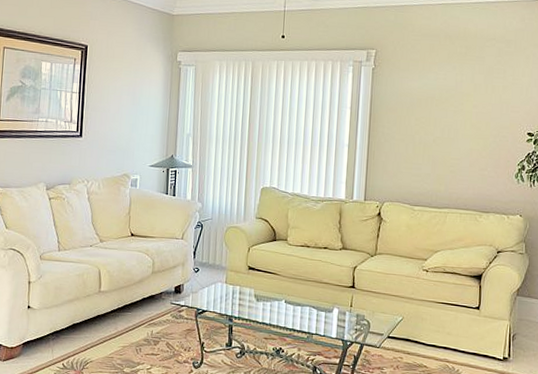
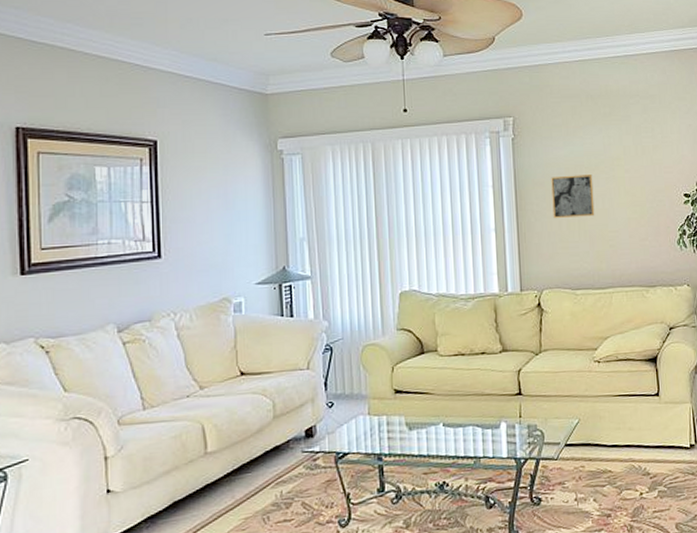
wall art: none [401,105,442,144] -> present [551,175,595,218]

